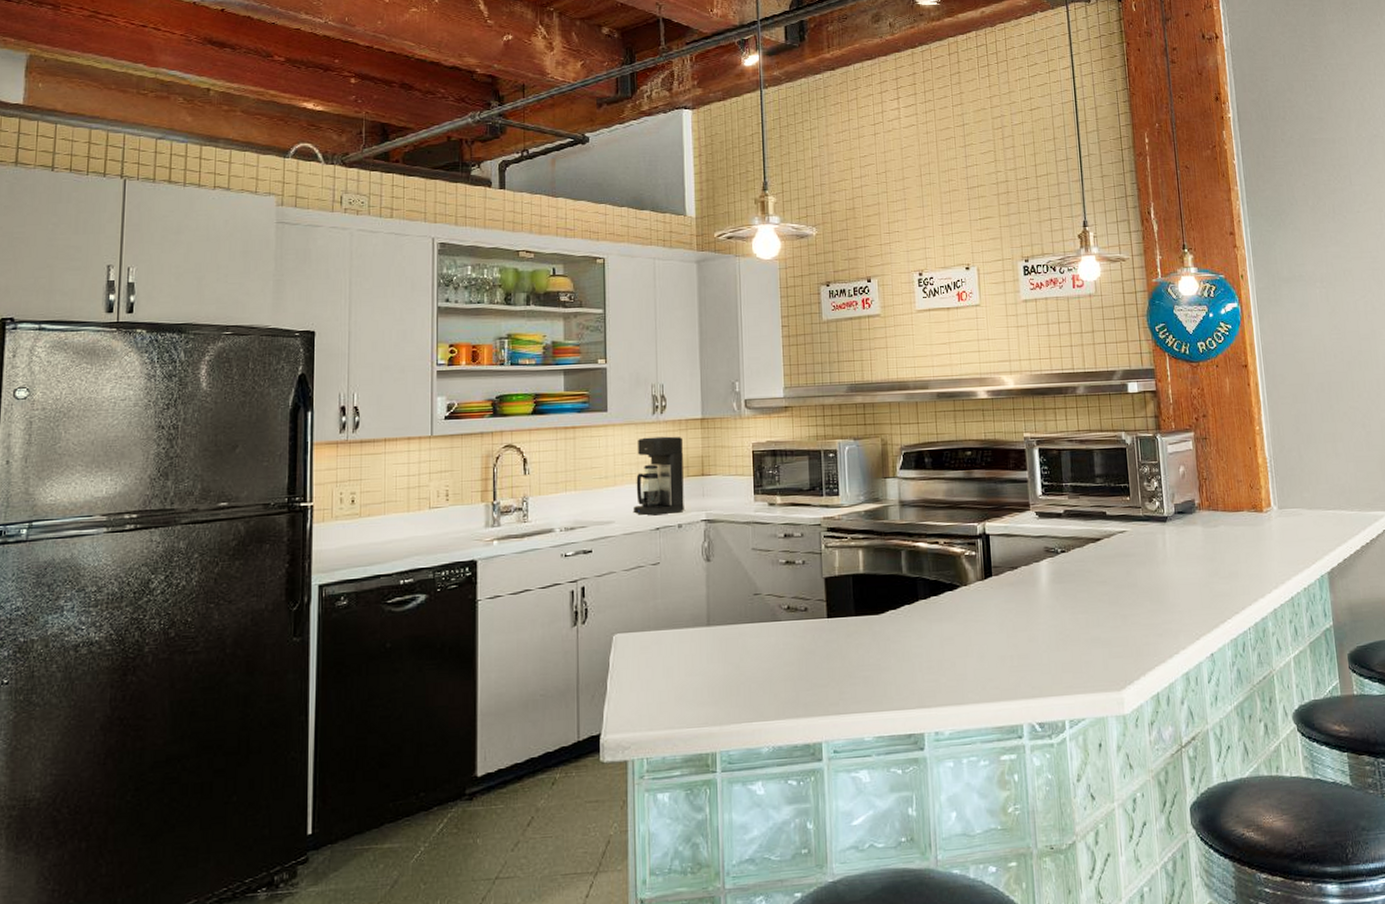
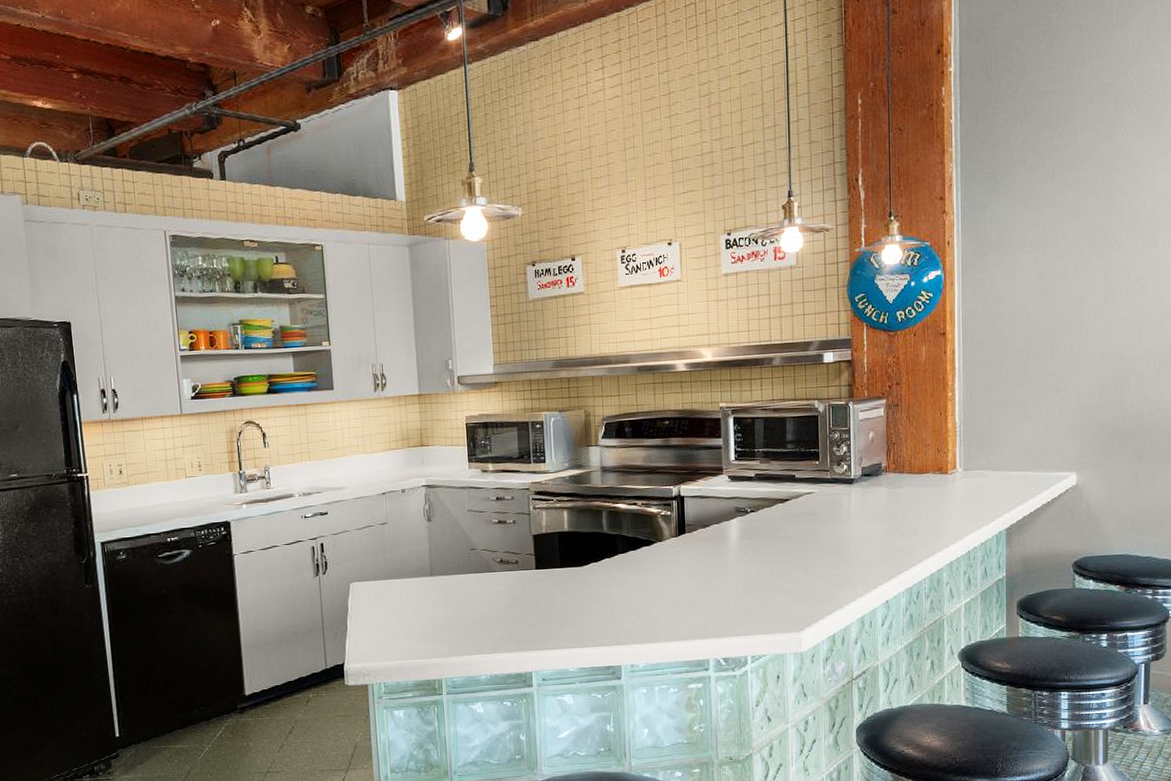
coffee maker: present [633,436,684,516] -> none [361,411,407,482]

